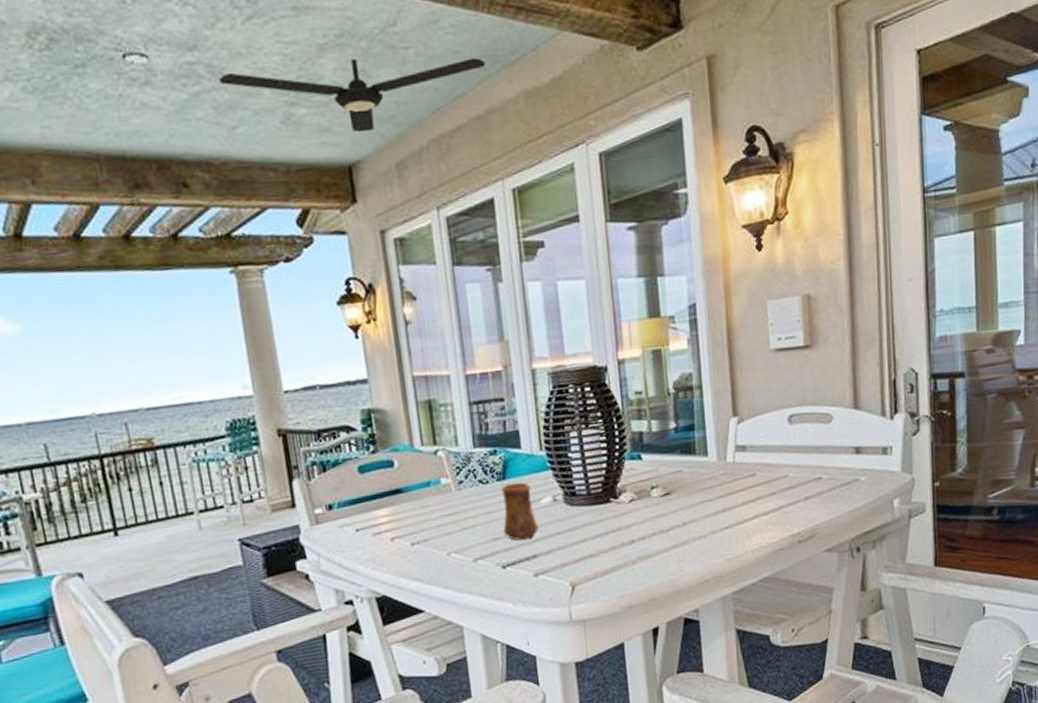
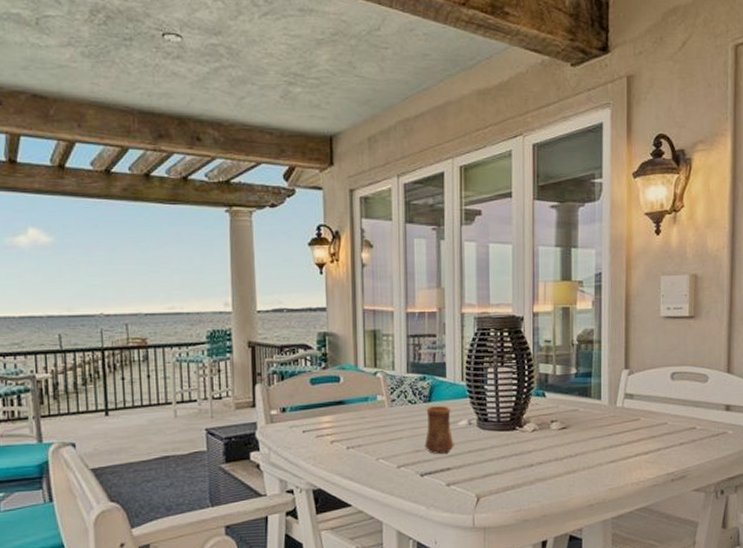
ceiling fan: present [218,57,485,133] -> none [235,53,448,111]

